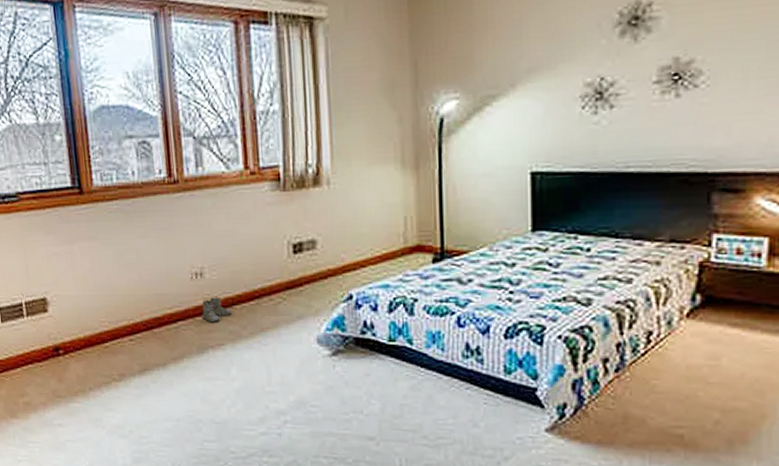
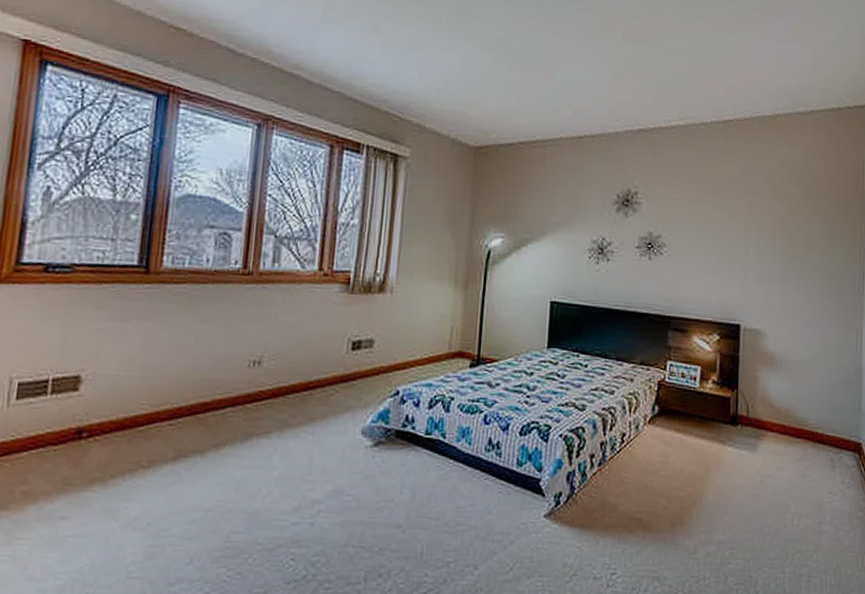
boots: present [202,297,233,323] -> none [253,386,284,411]

